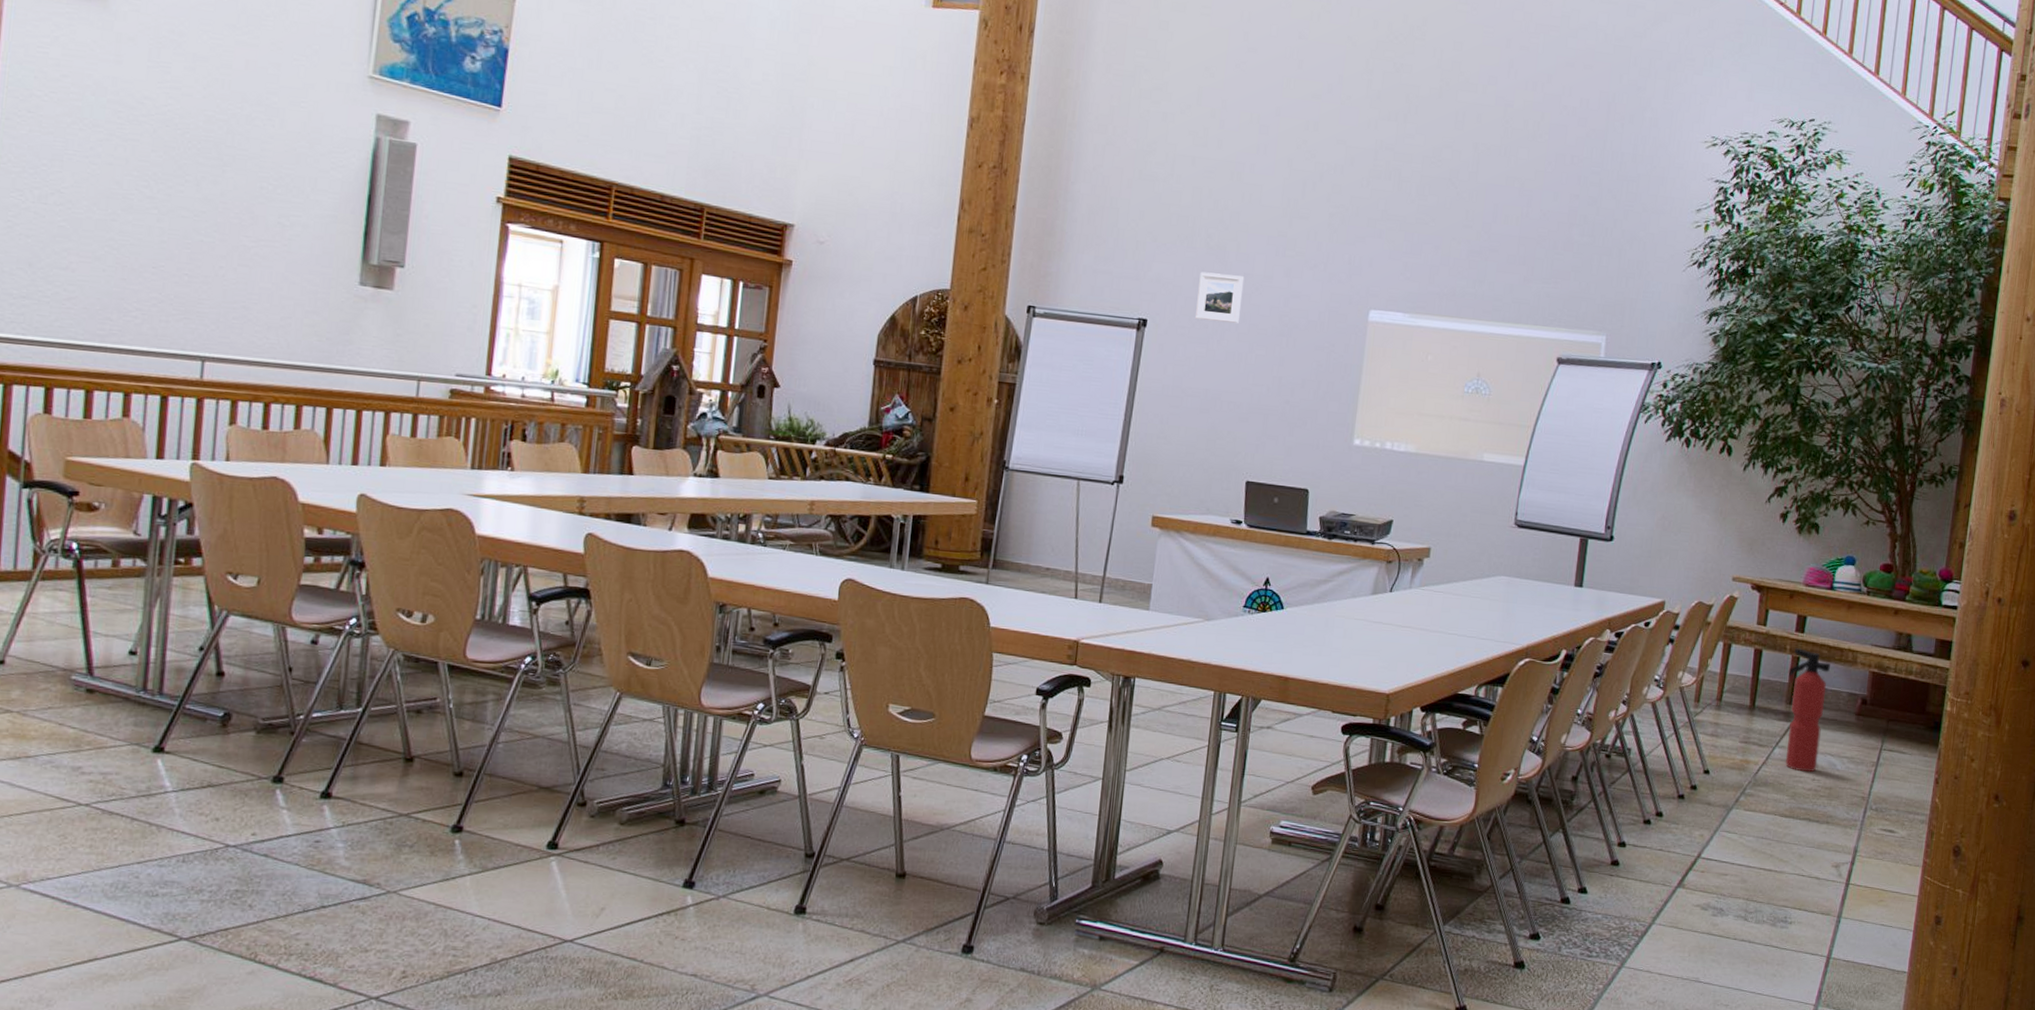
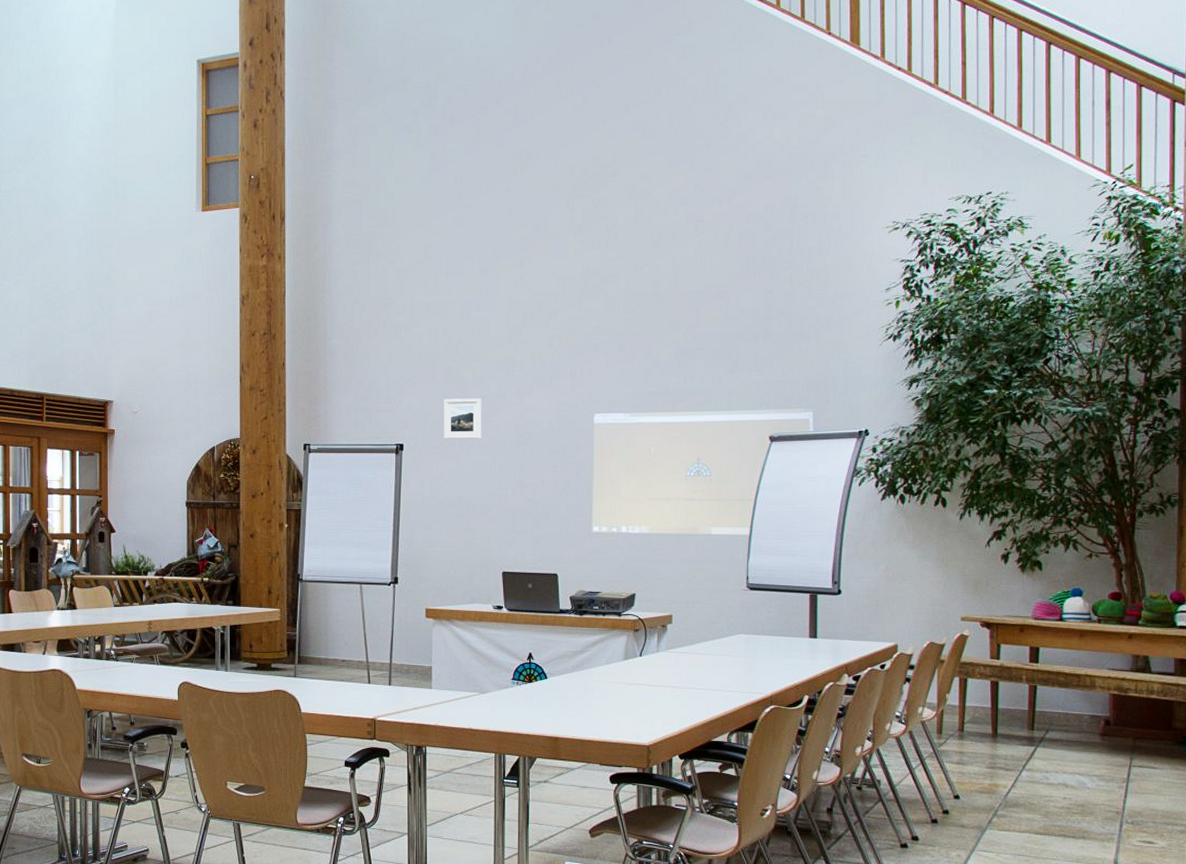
fire extinguisher: present [1785,648,1830,773] -> none [1027,678,1069,792]

